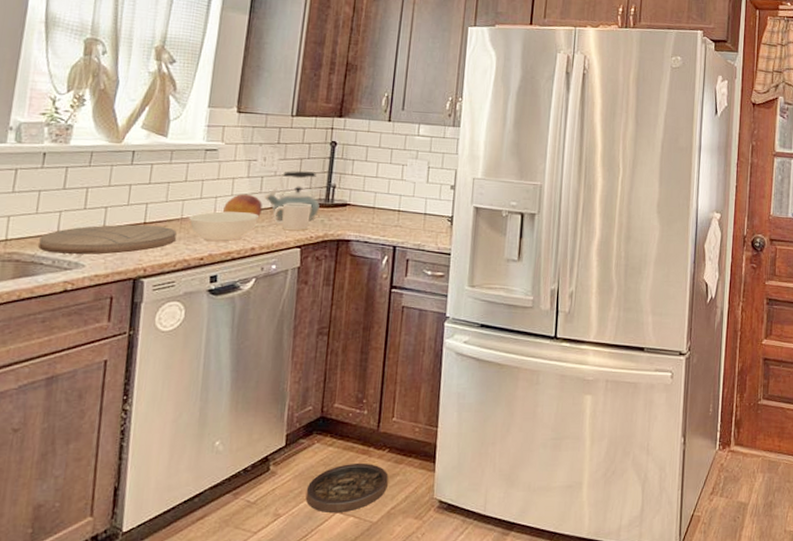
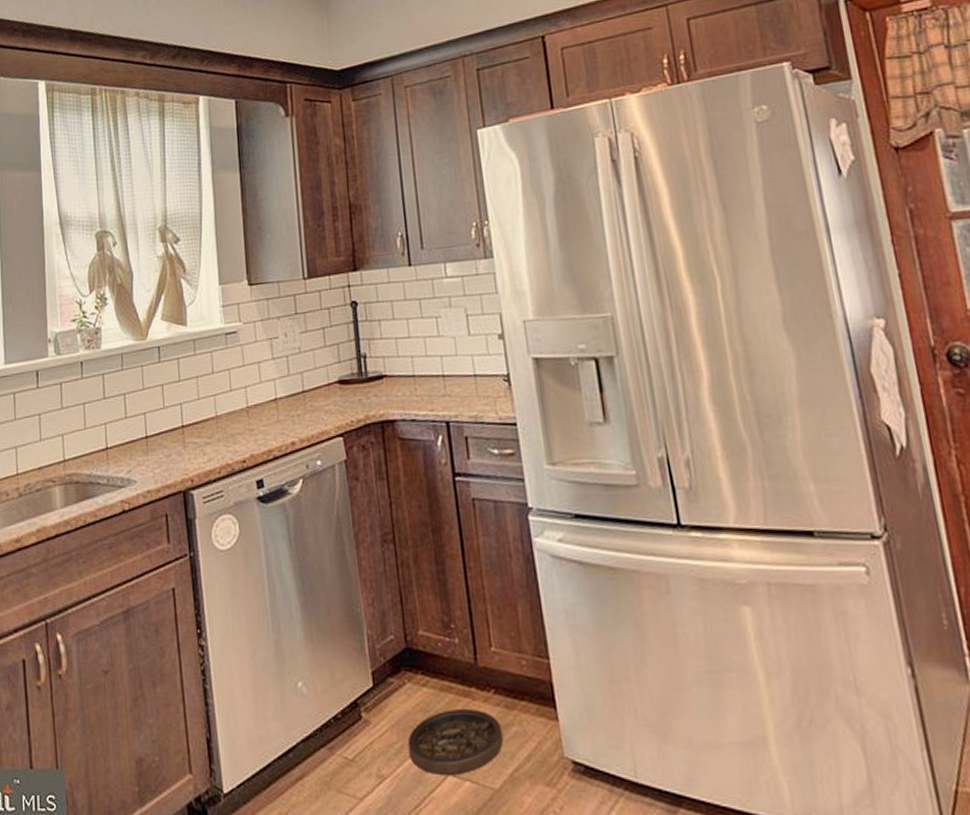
cutting board: present [38,224,177,254] -> none [92,427,215,470]
bowl: present [189,211,260,242] -> none [224,400,293,440]
fruit: present [222,193,262,218] -> none [254,378,294,406]
kettle: present [264,171,320,220] -> none [293,342,354,406]
mug: present [273,202,312,231] -> none [306,380,347,417]

